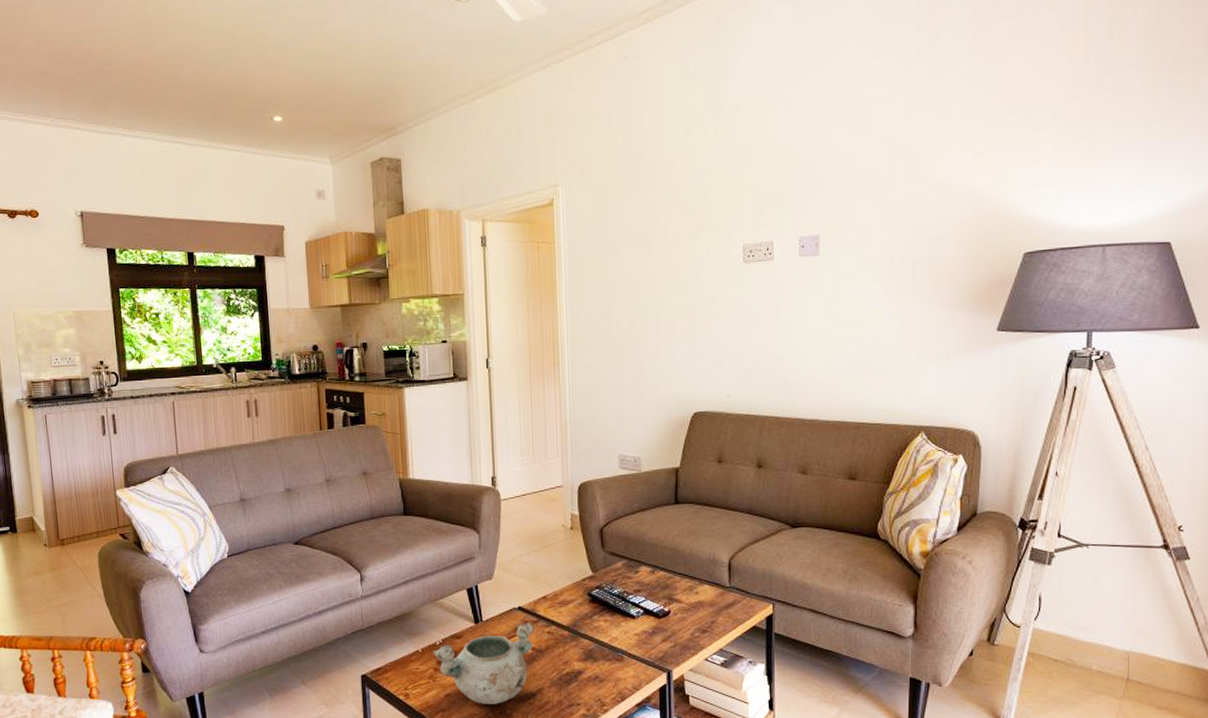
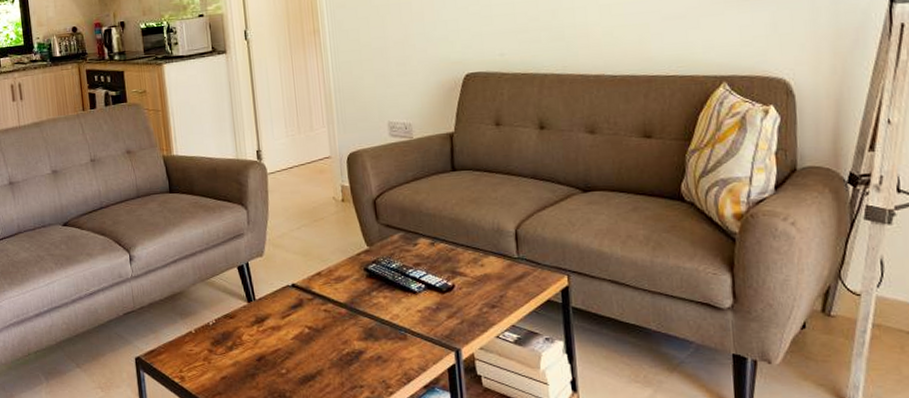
decorative bowl: present [432,622,535,704] -> none [206,300,311,387]

